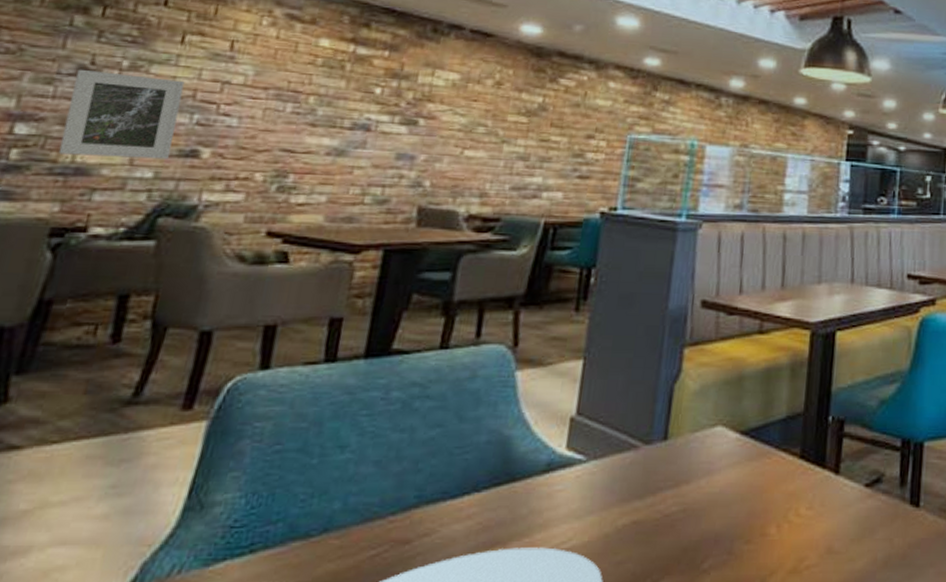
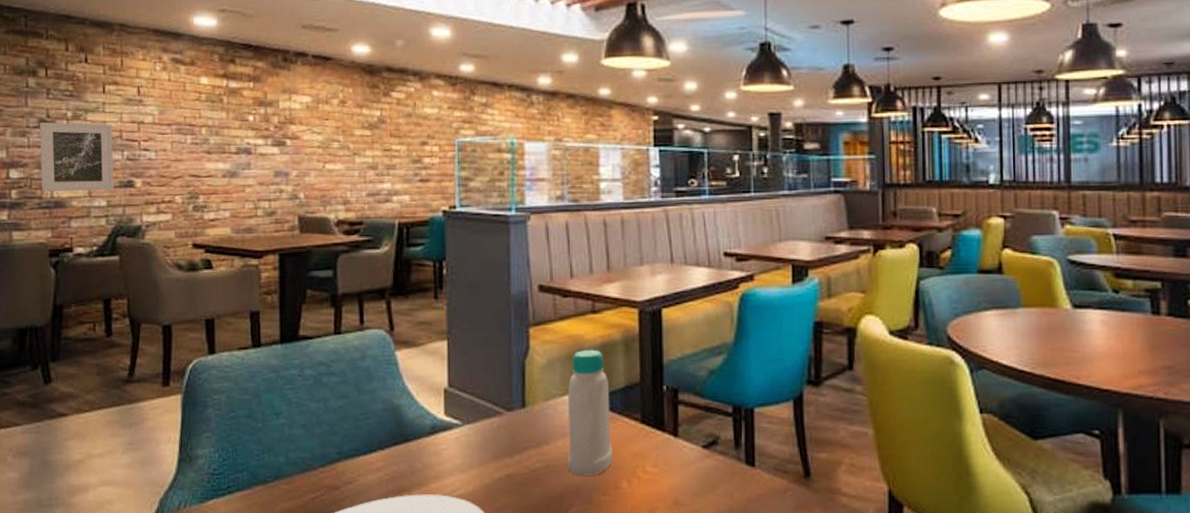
bottle: none [708,374,769,521] -> present [567,349,613,476]

